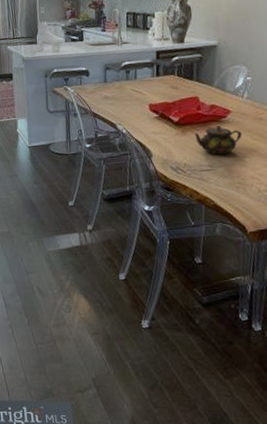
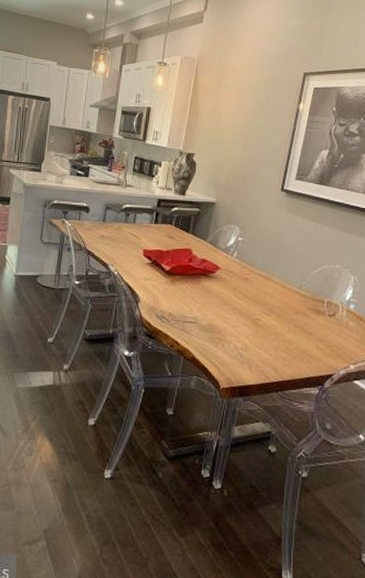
teapot: present [194,124,242,155] -> none [183,279,227,309]

